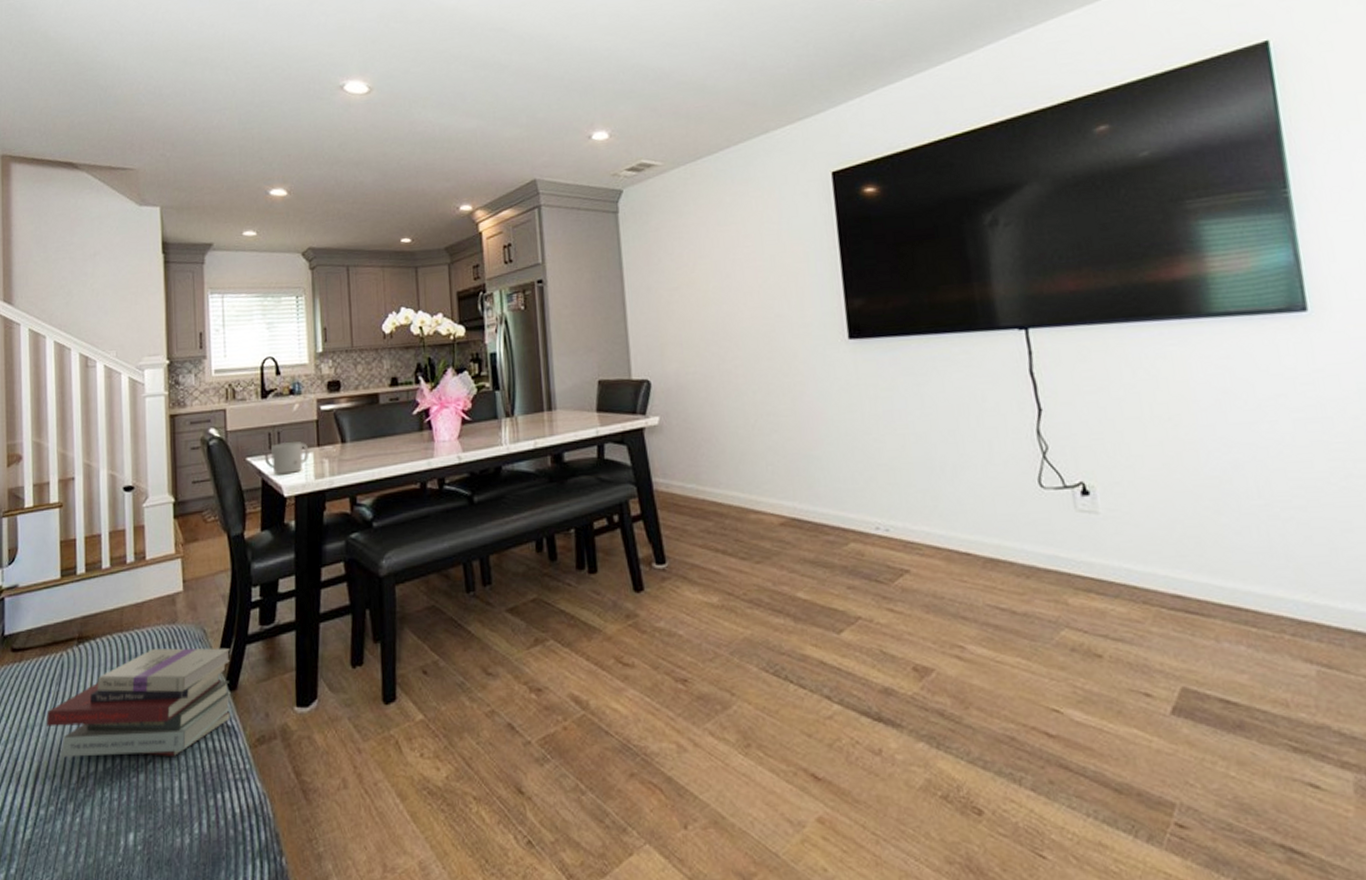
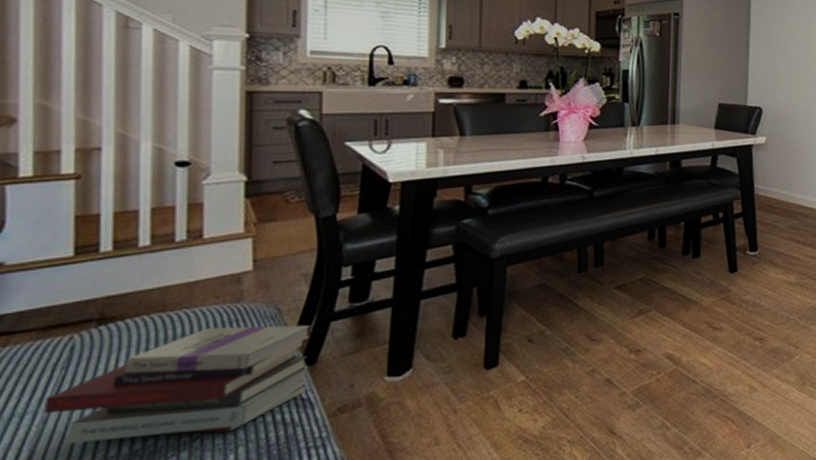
mug: present [270,441,309,475] -> none [375,131,422,161]

